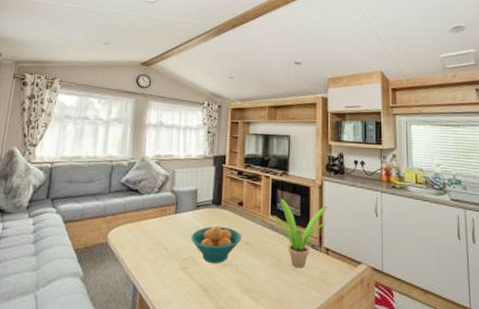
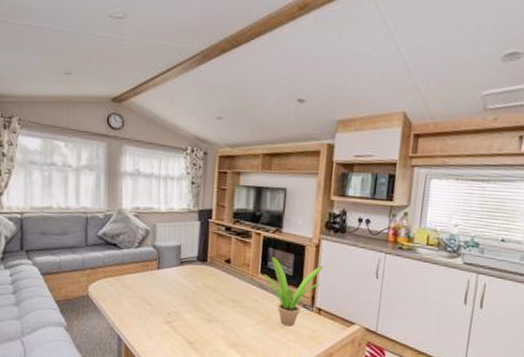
fruit bowl: present [191,226,242,263] -> none [175,282,229,319]

